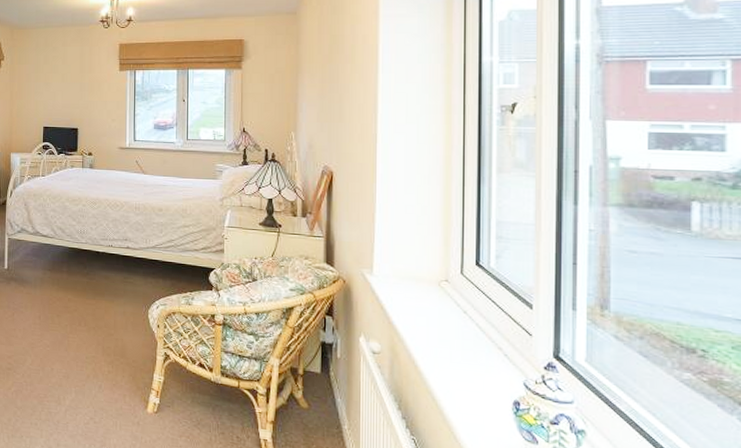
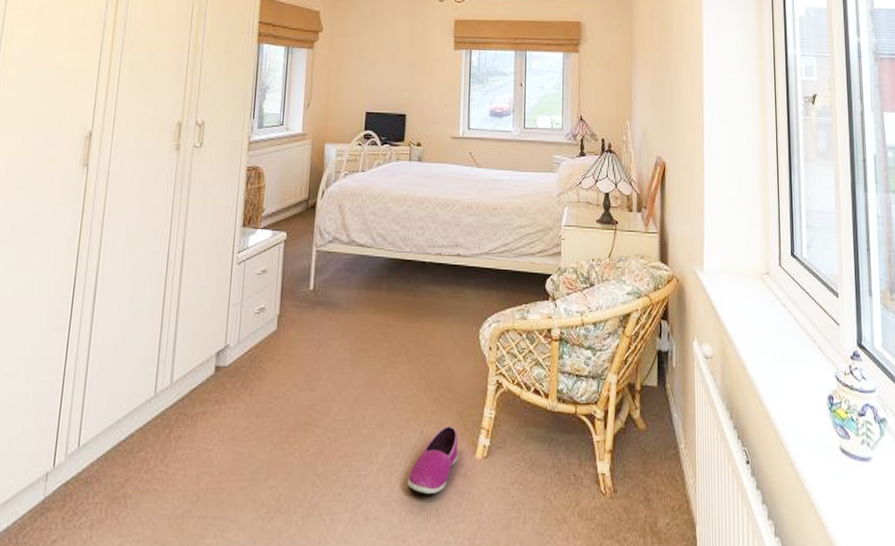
shoe: none [89,383,132,435] -> present [407,425,459,495]

